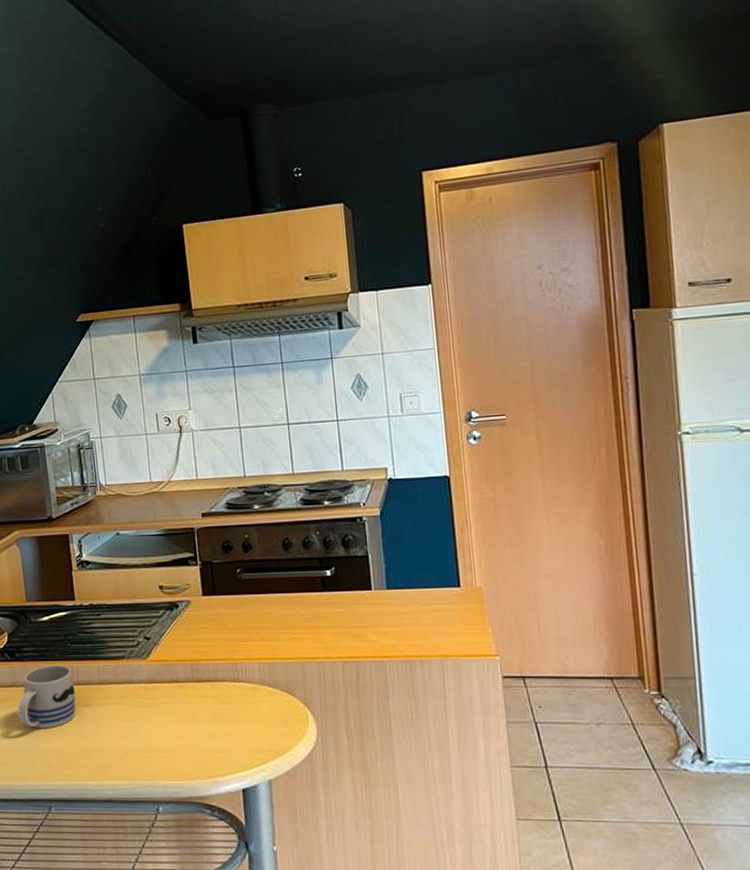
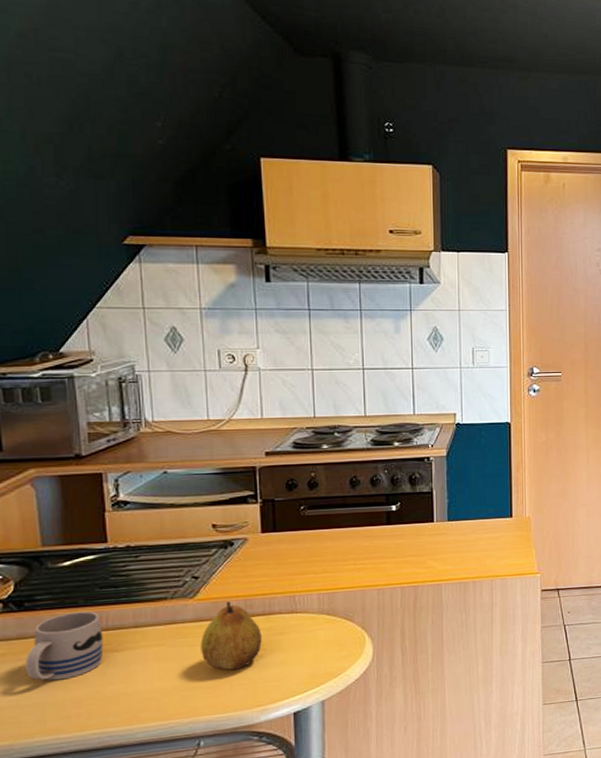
fruit: none [154,665,209,735] -> present [200,601,262,670]

